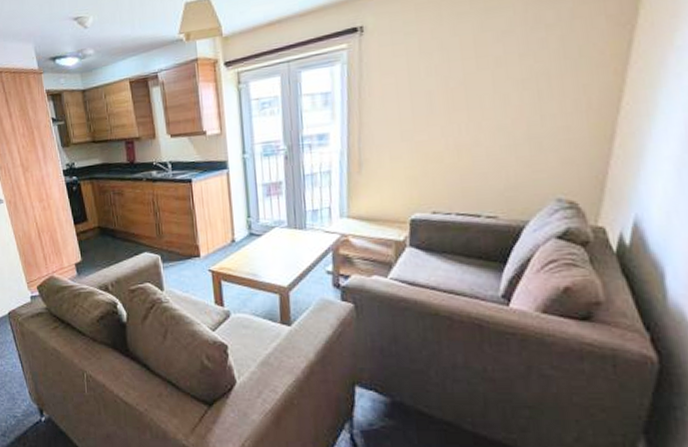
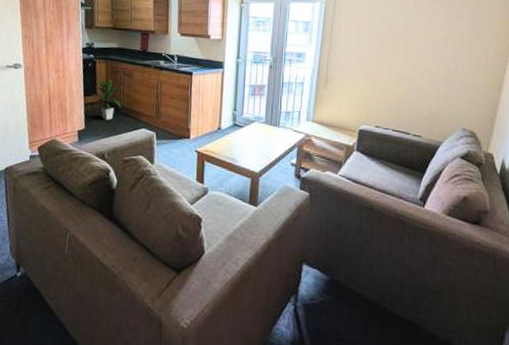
indoor plant: none [82,201,117,248] -> present [88,79,124,120]

